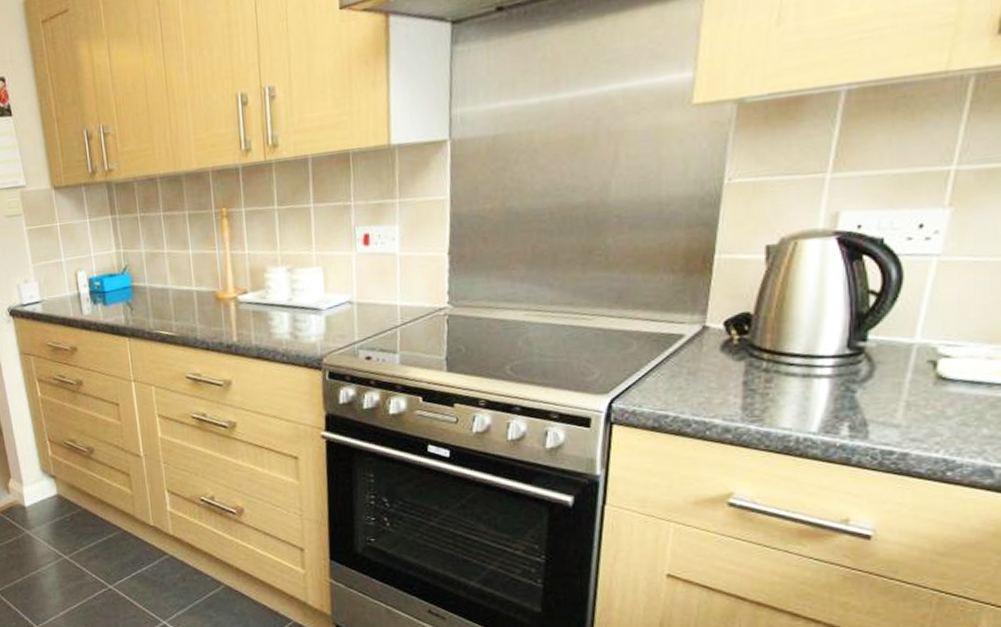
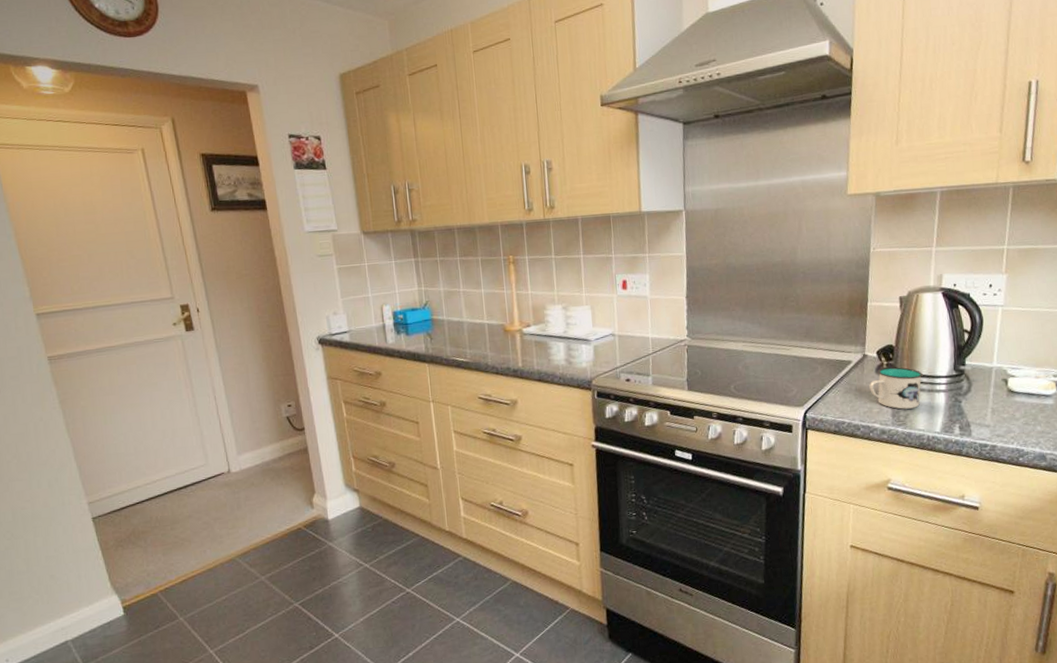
mug: none [709,343,795,401] -> present [869,367,923,410]

